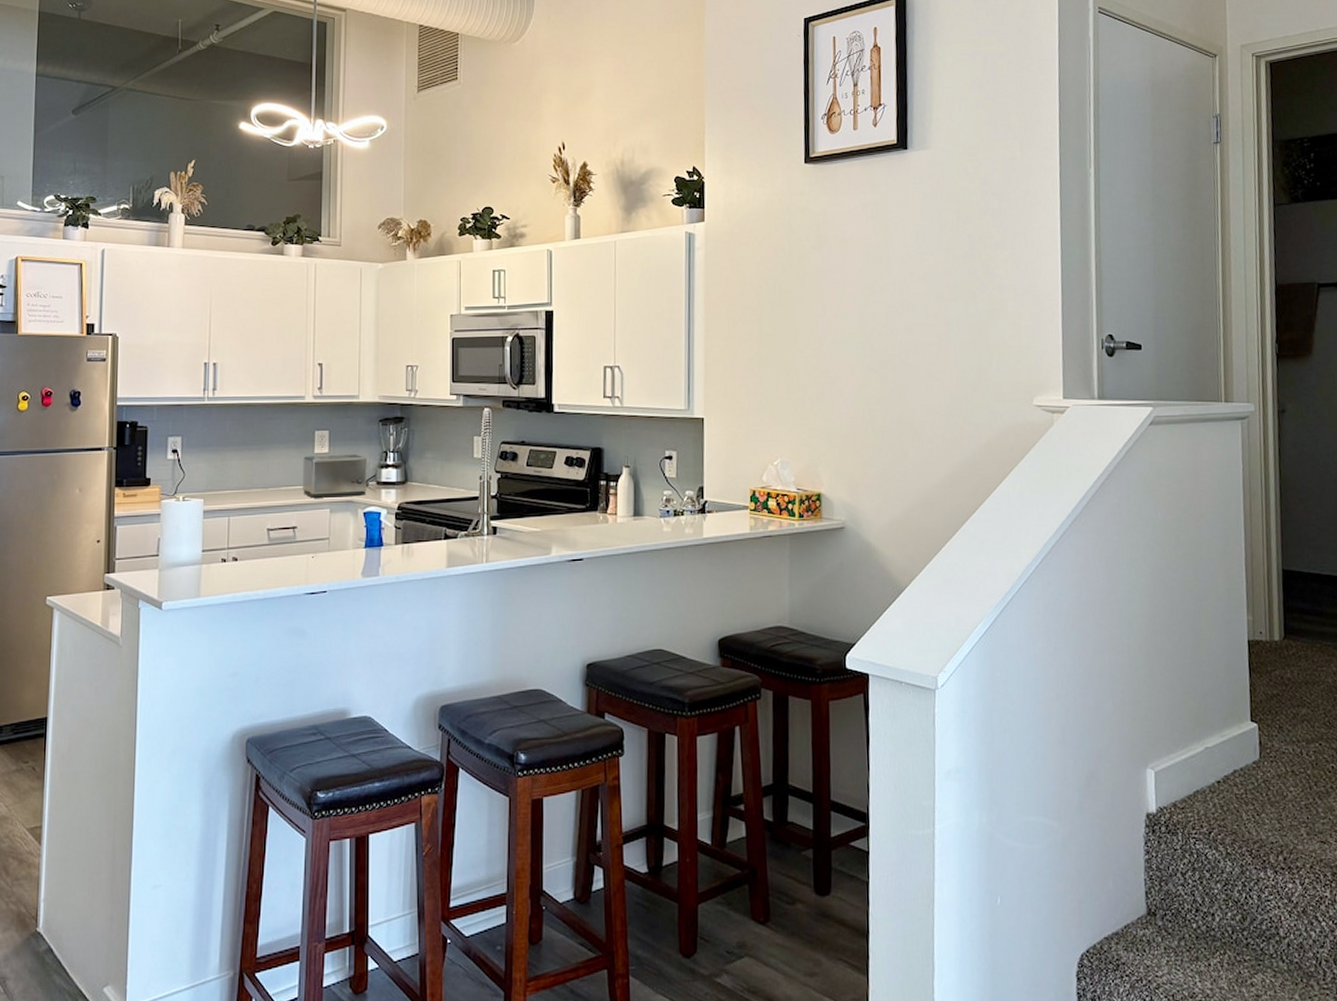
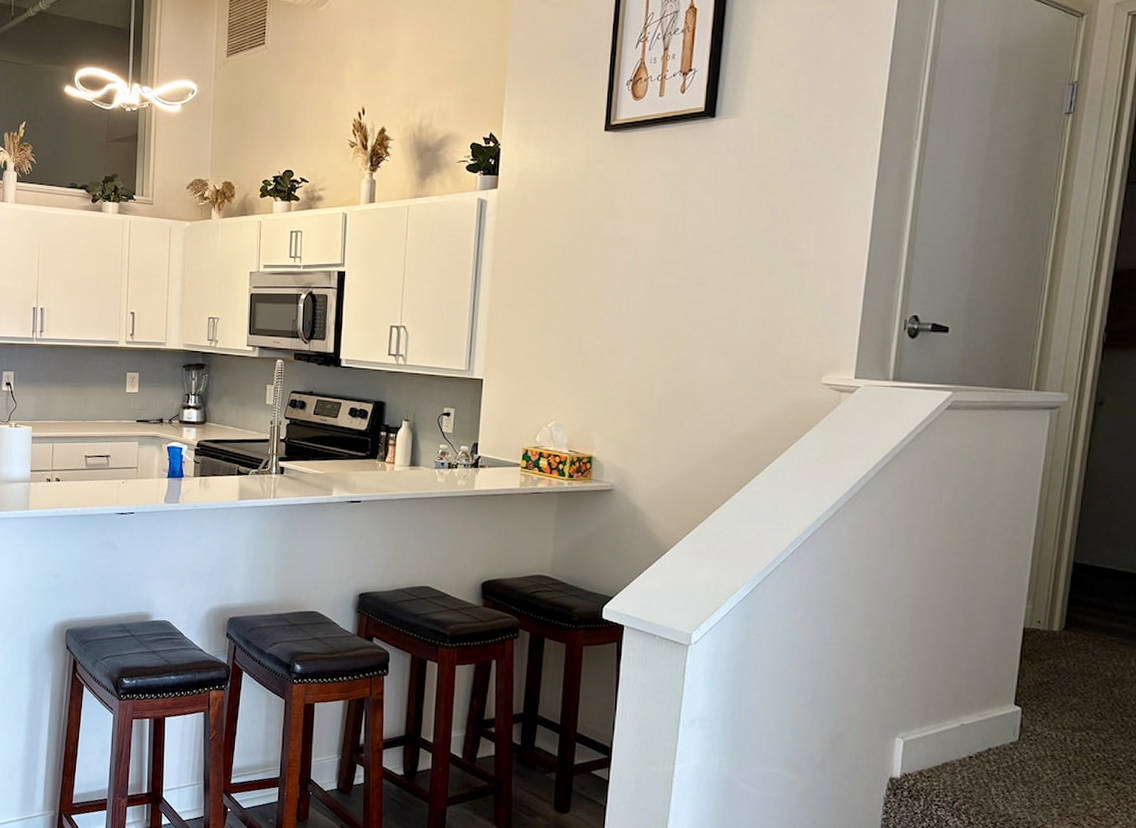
toaster: present [303,455,367,498] -> none [115,394,171,433]

